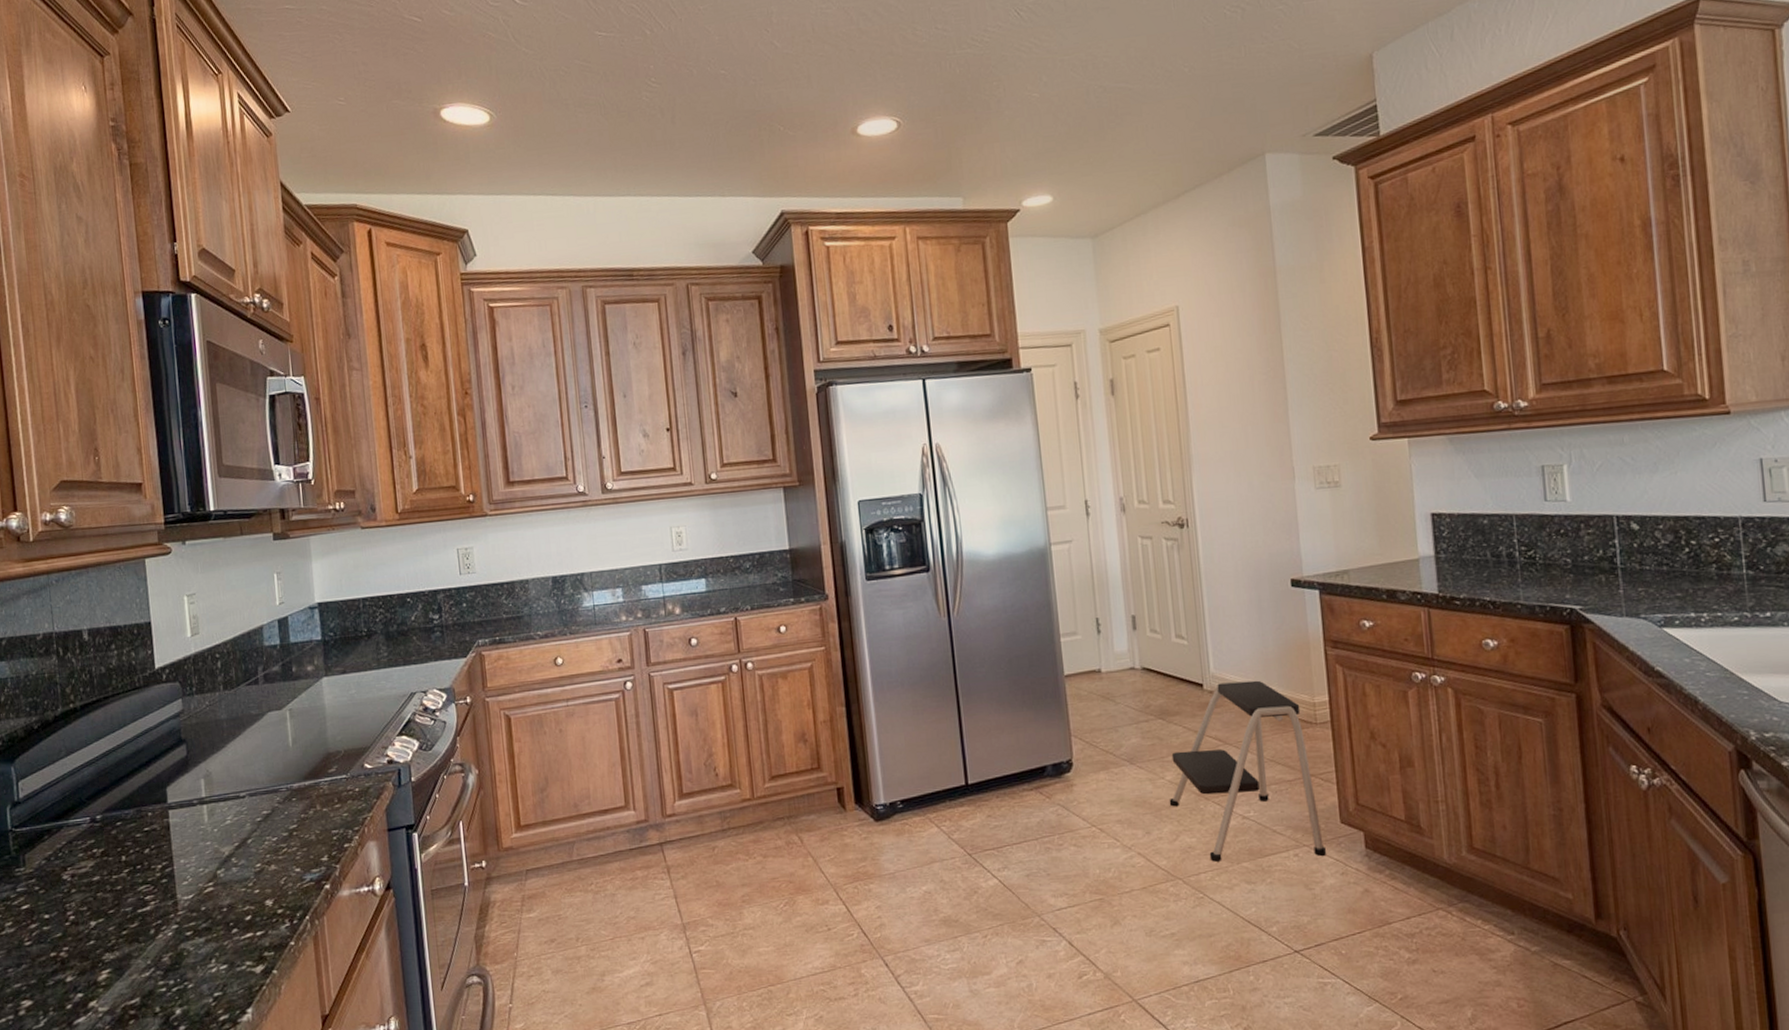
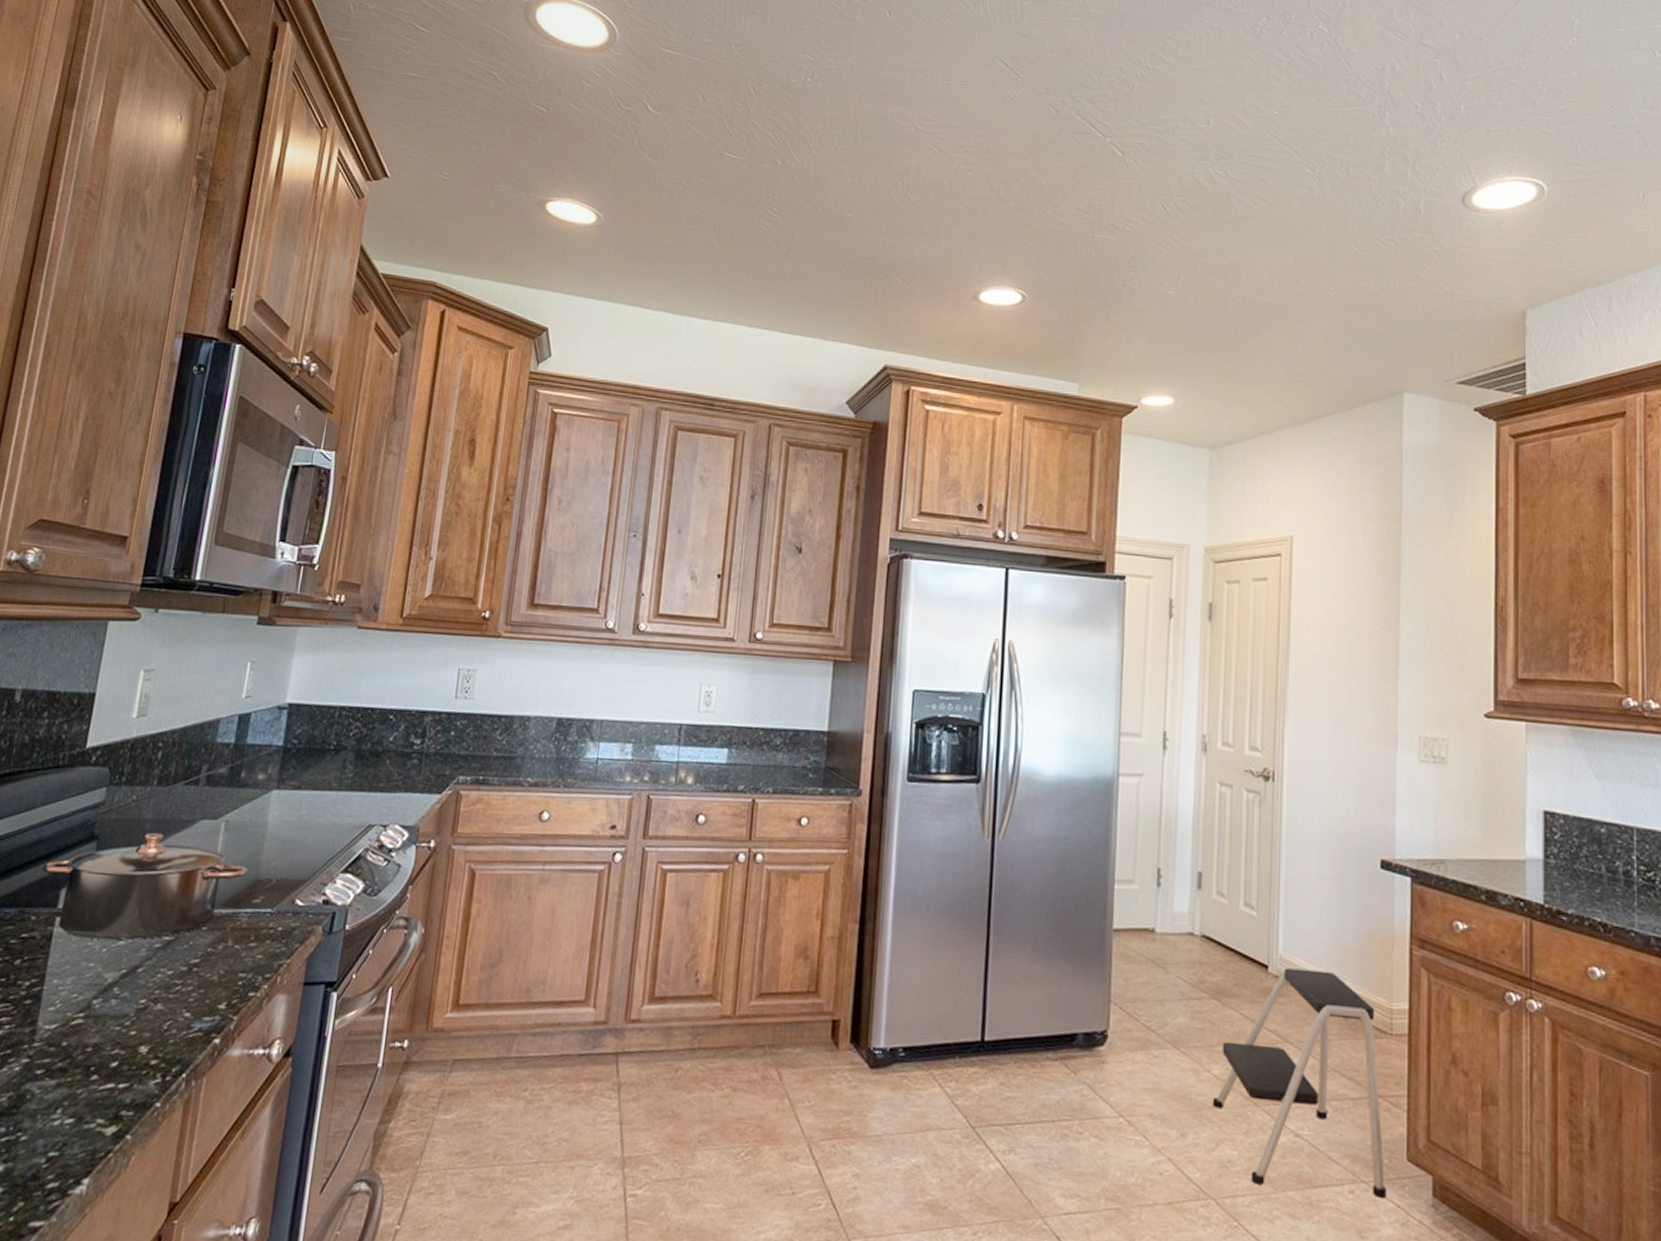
cooking pot: none [145,728,318,824] -> present [41,832,248,940]

